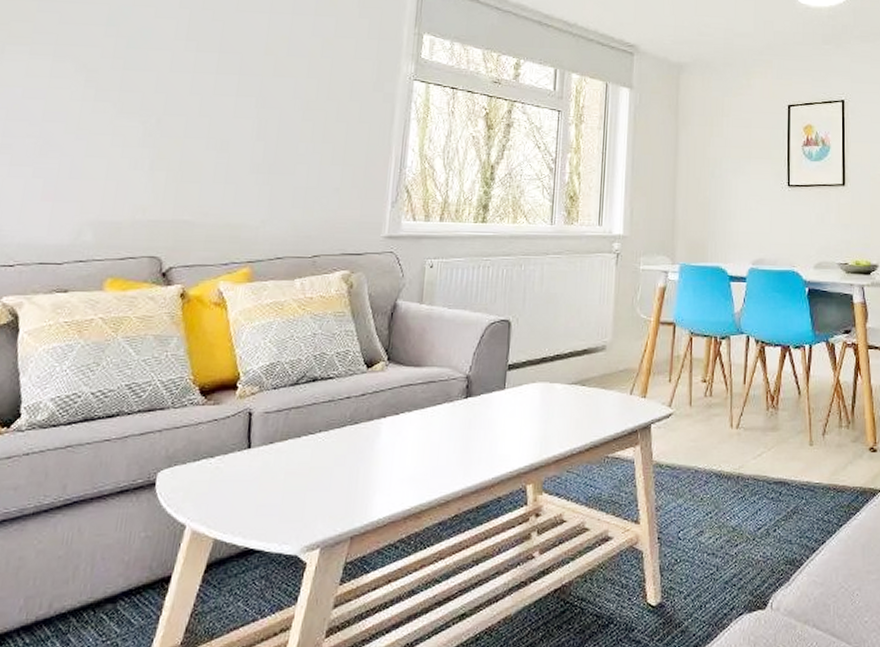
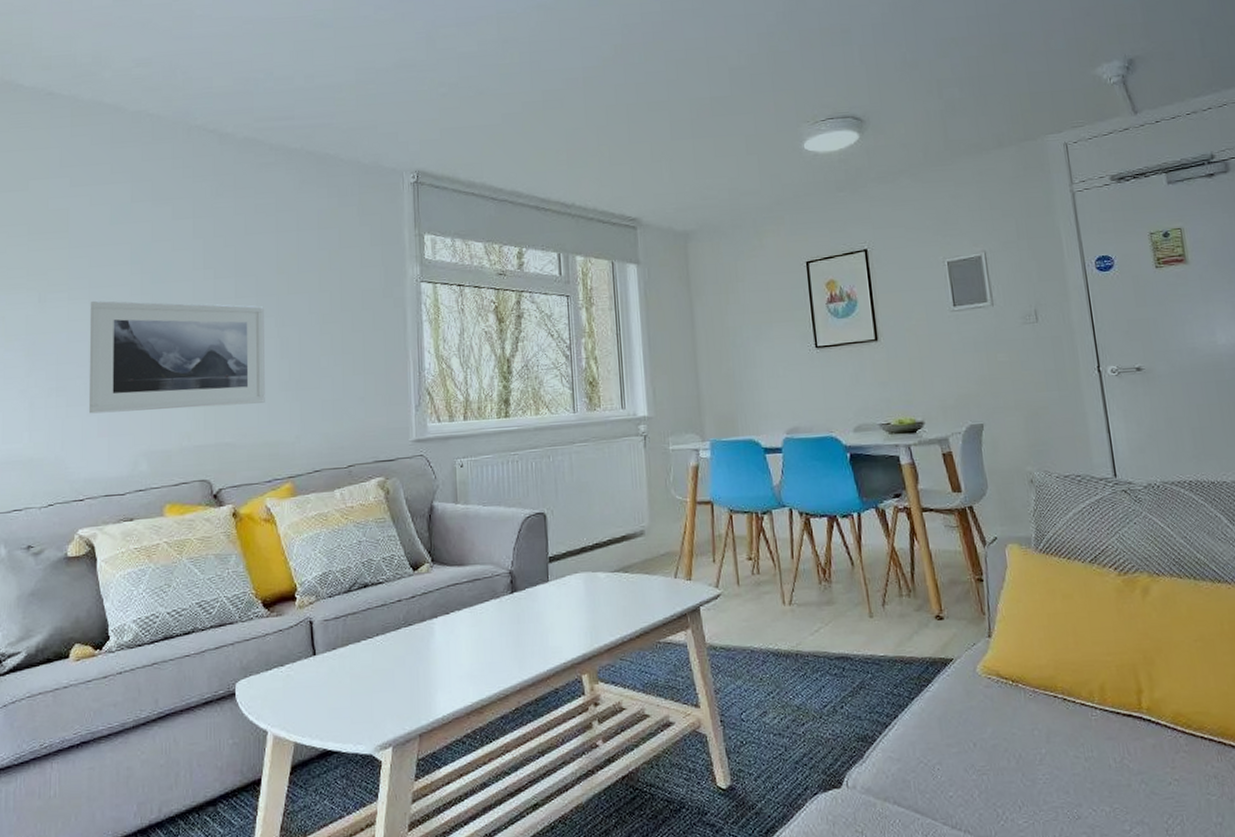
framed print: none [34,58,246,183] -> present [88,300,265,414]

